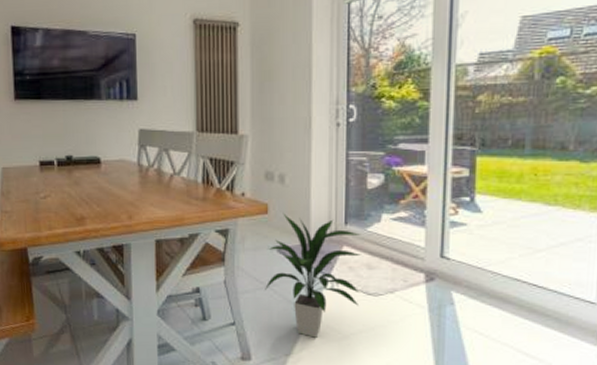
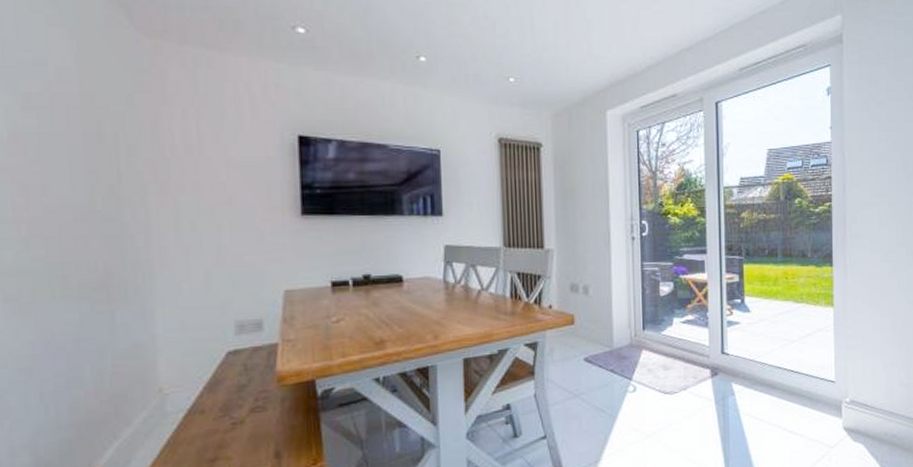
indoor plant: present [265,213,362,338] -> none [574,323,659,441]

